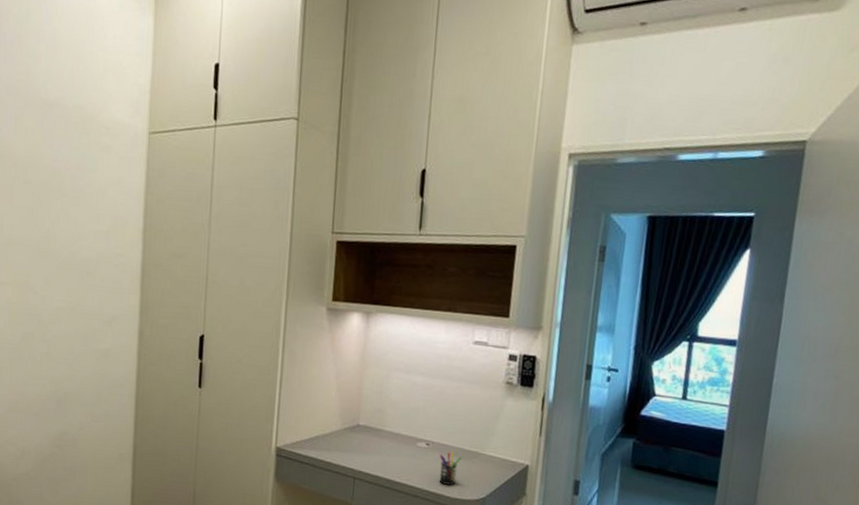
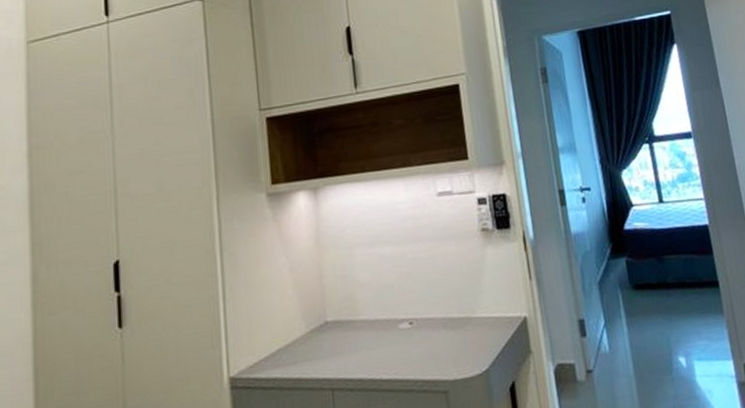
pen holder: present [439,450,462,485] -> none [426,322,453,367]

